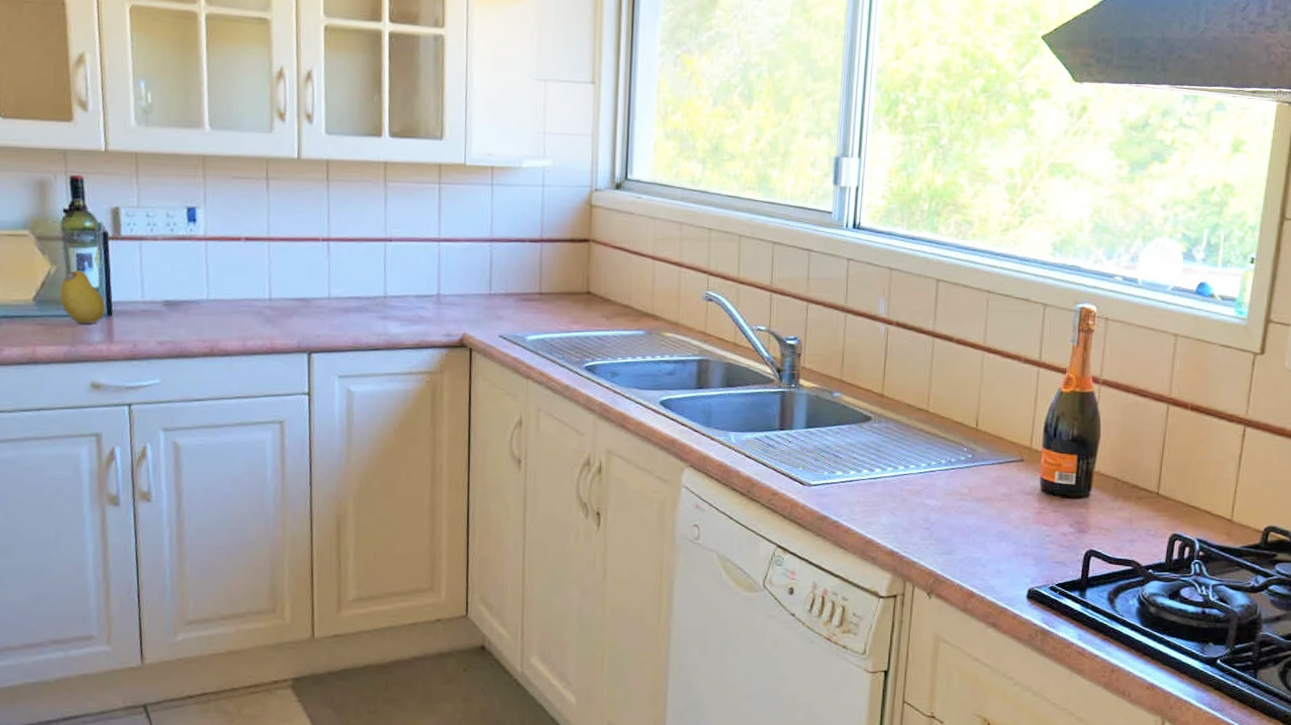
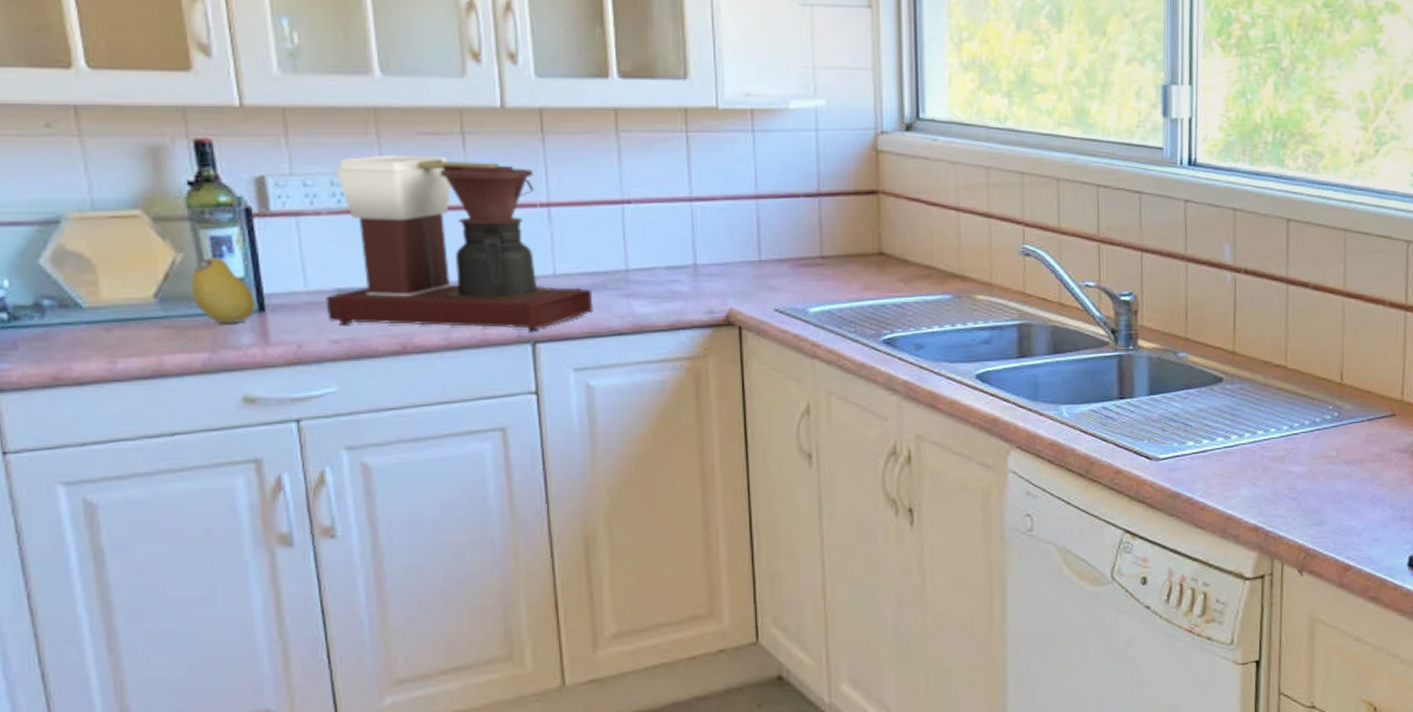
coffee maker: none [156,193,357,343] -> present [326,154,593,331]

